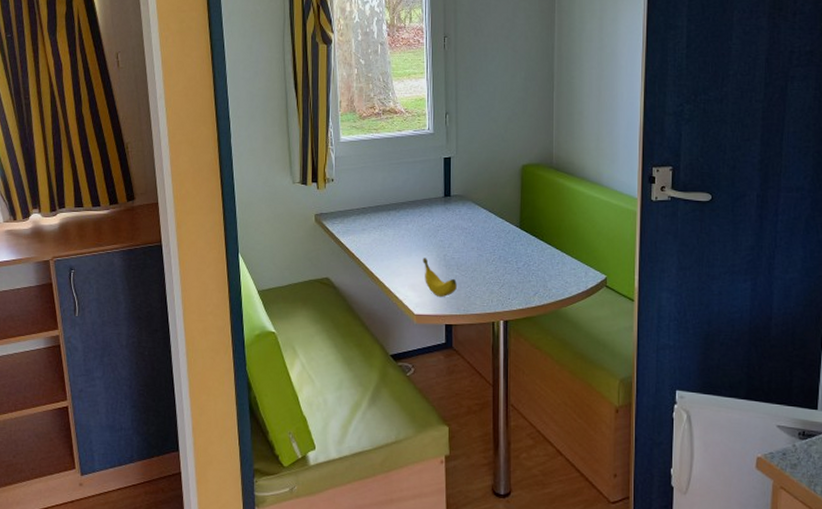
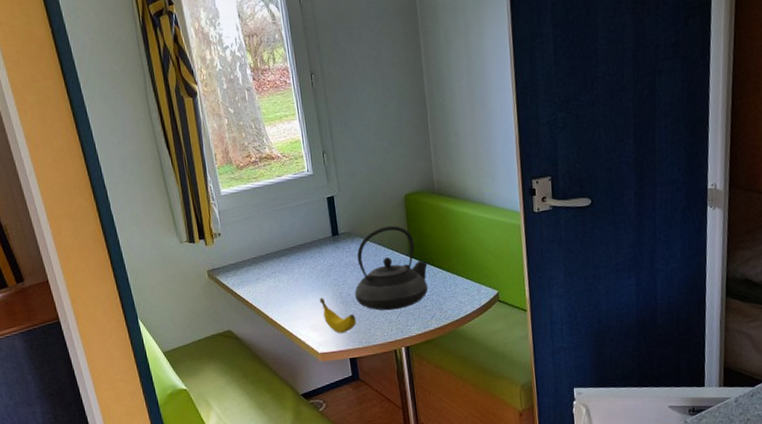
teapot: none [459,195,537,281] -> present [355,226,428,311]

